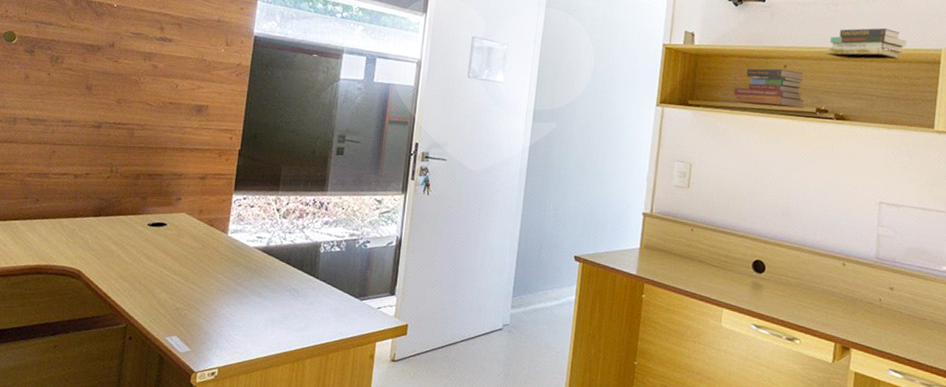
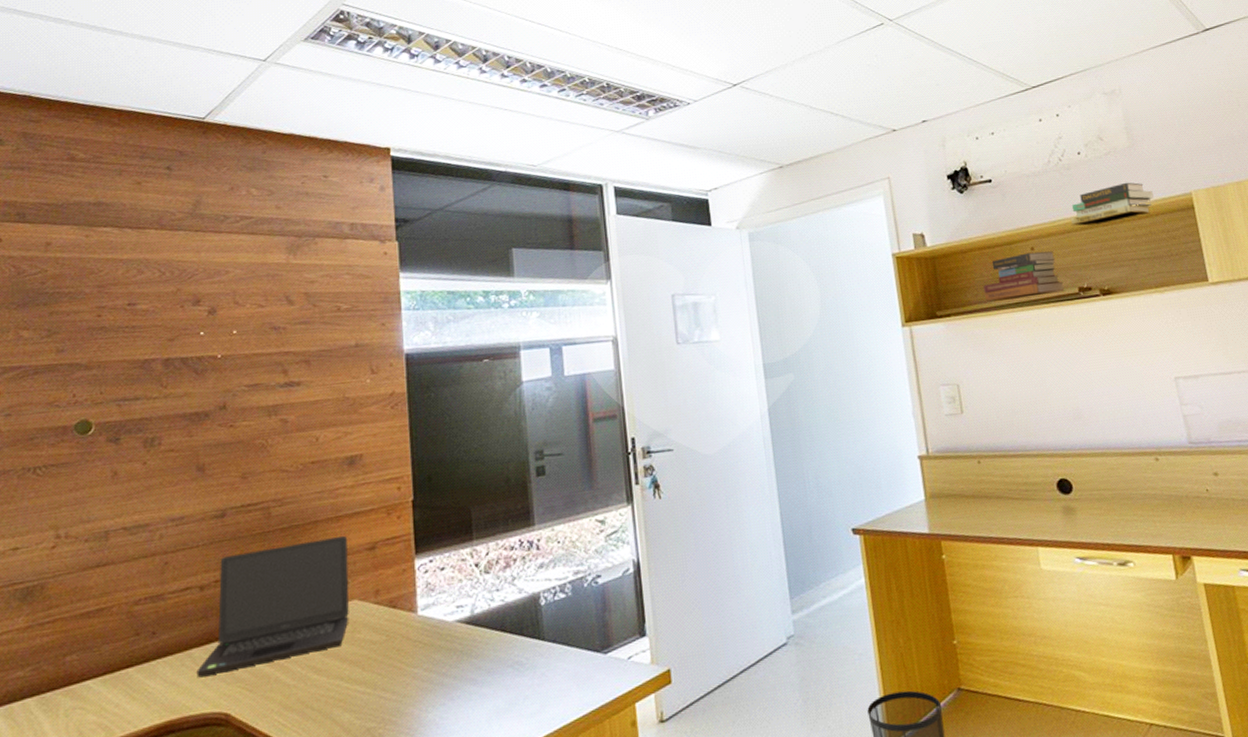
laptop: none [63,157,186,244] -> present [196,536,349,678]

